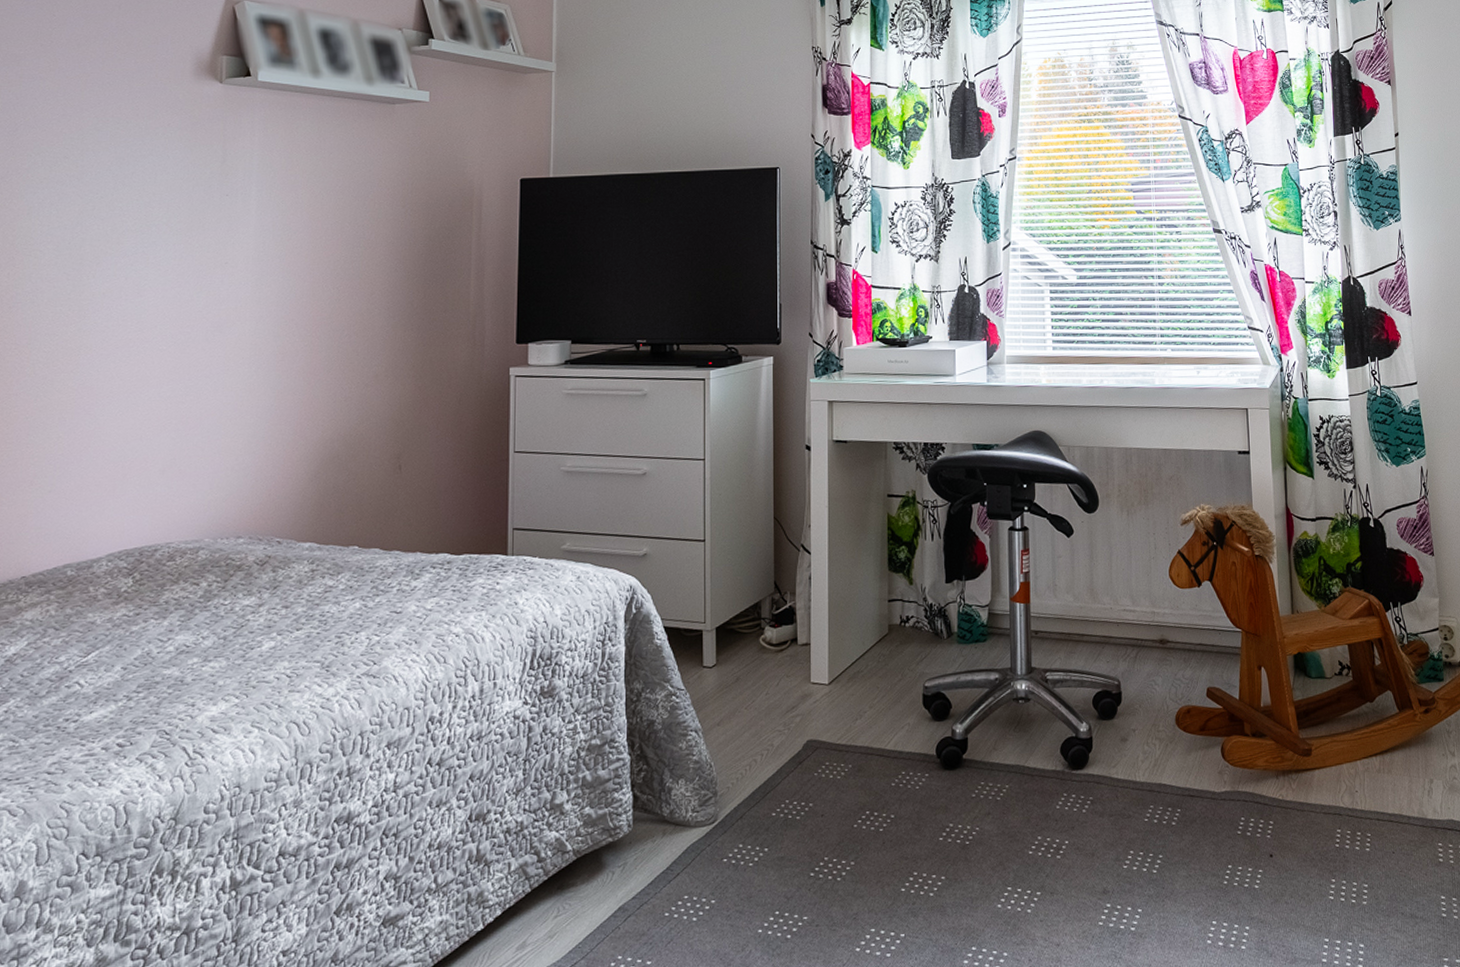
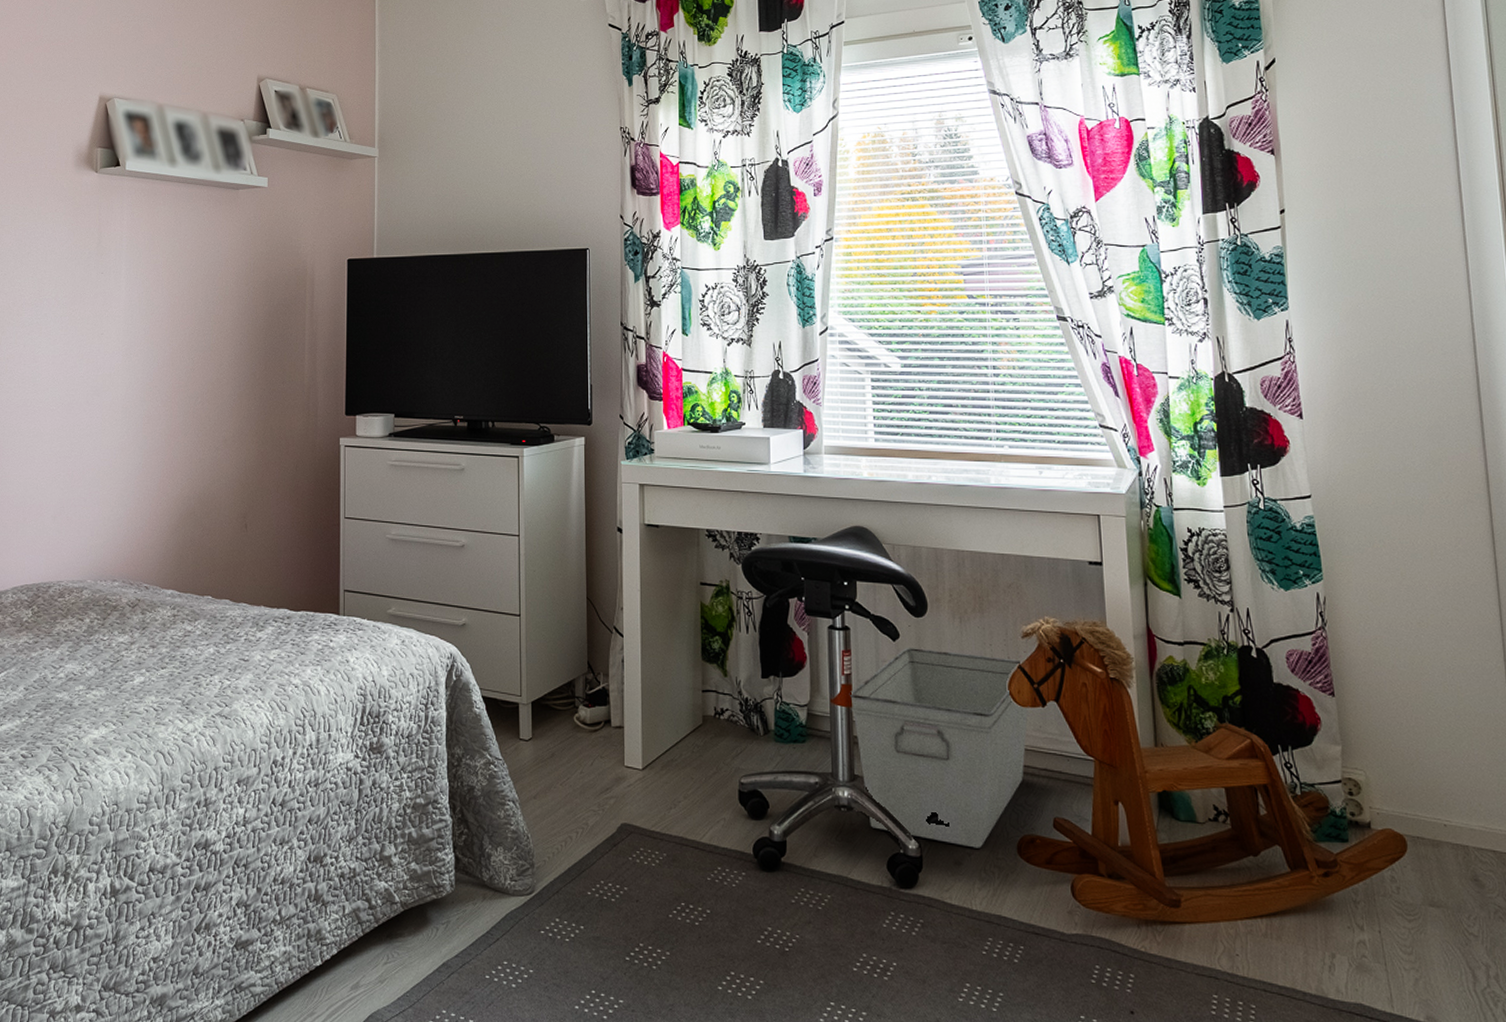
storage bin: none [1027,541,1186,724] -> present [849,647,1028,848]

